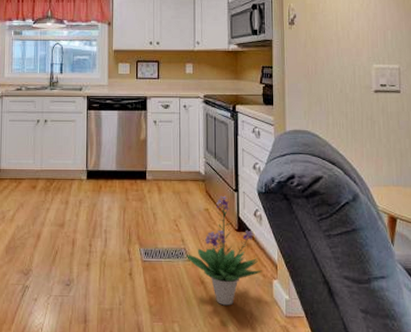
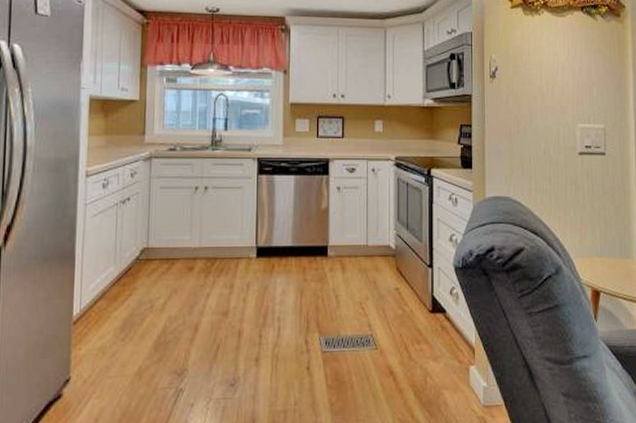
potted plant: present [187,195,262,306] -> none [374,272,458,398]

